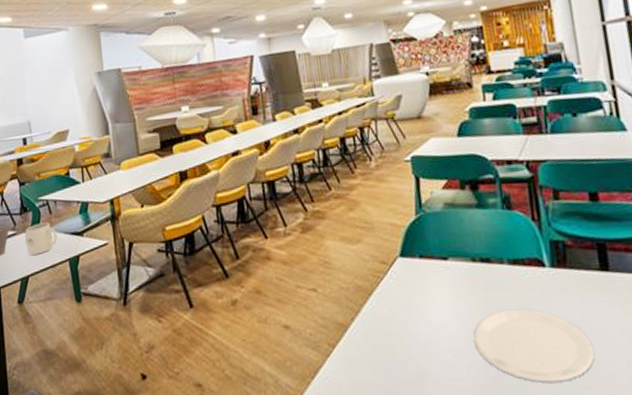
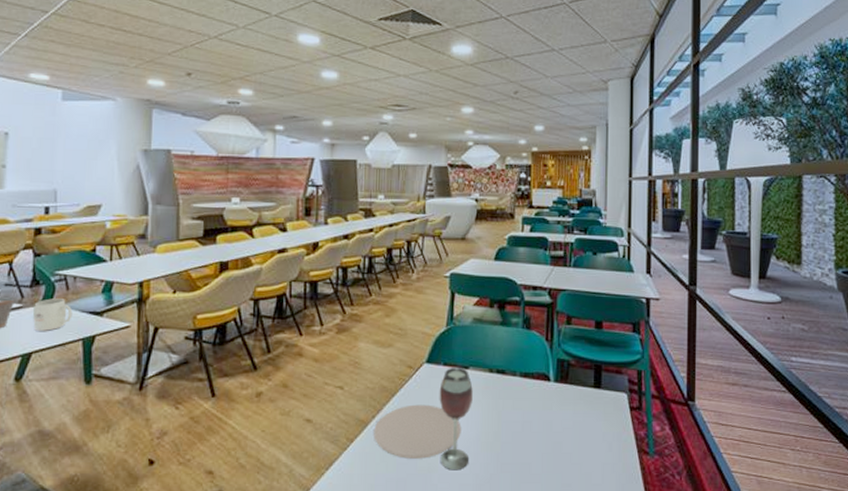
plate: none [355,302,451,363] -> present [374,404,461,459]
wineglass: none [418,258,465,375] -> present [439,367,473,471]
plate: present [473,308,595,384] -> none [480,415,578,481]

